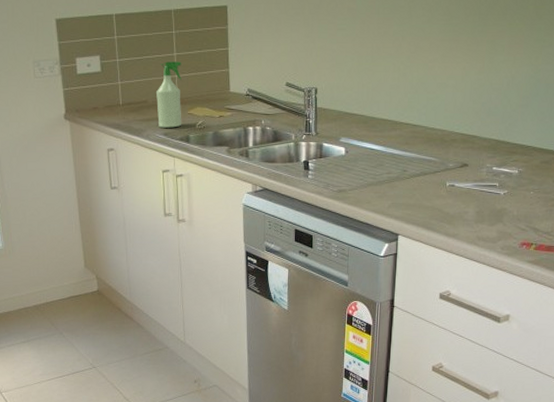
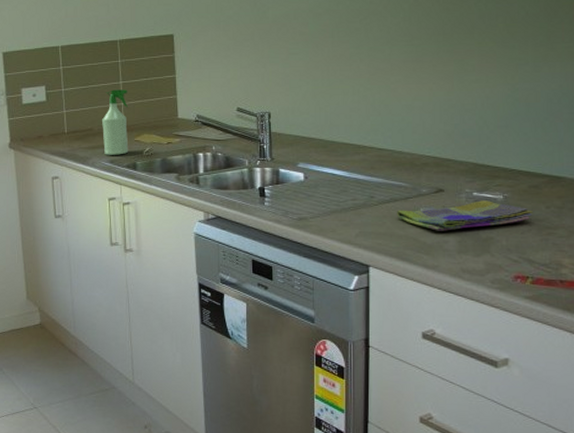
dish towel: none [426,174,542,203] -> present [397,200,533,231]

